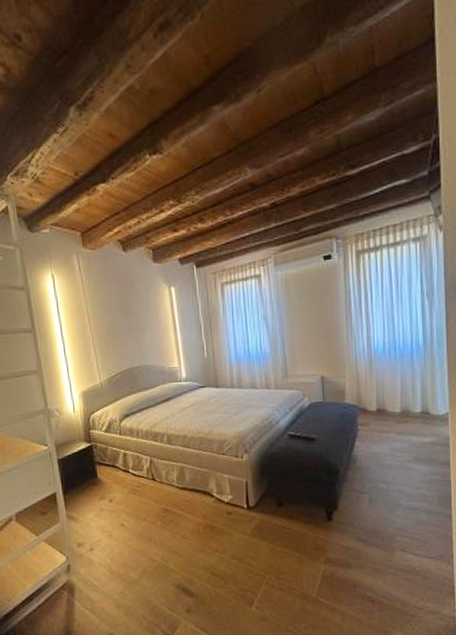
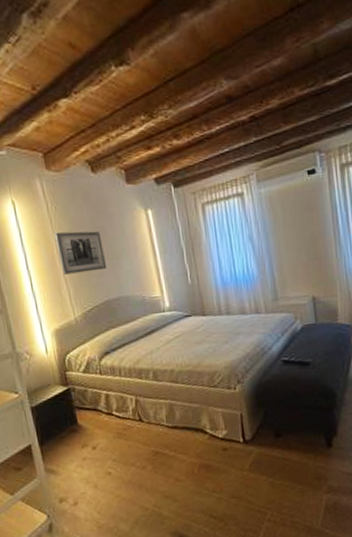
wall art: none [86,303,132,343] -> present [54,231,107,275]

